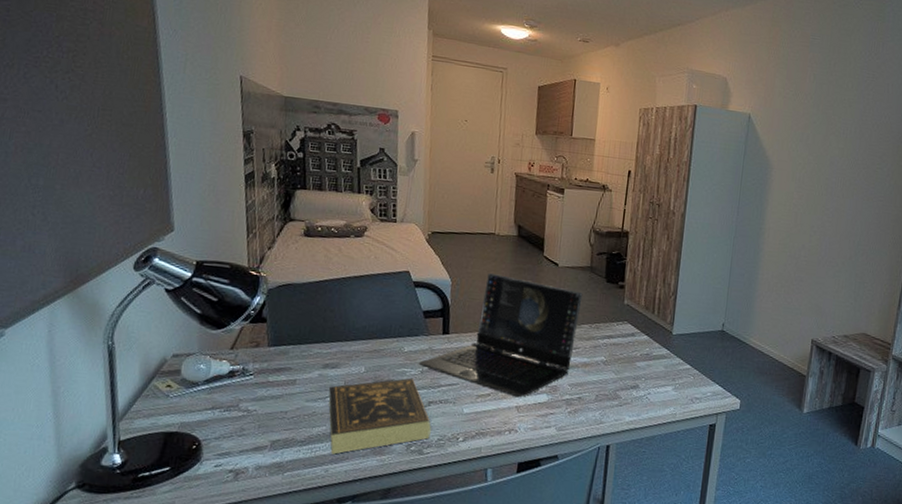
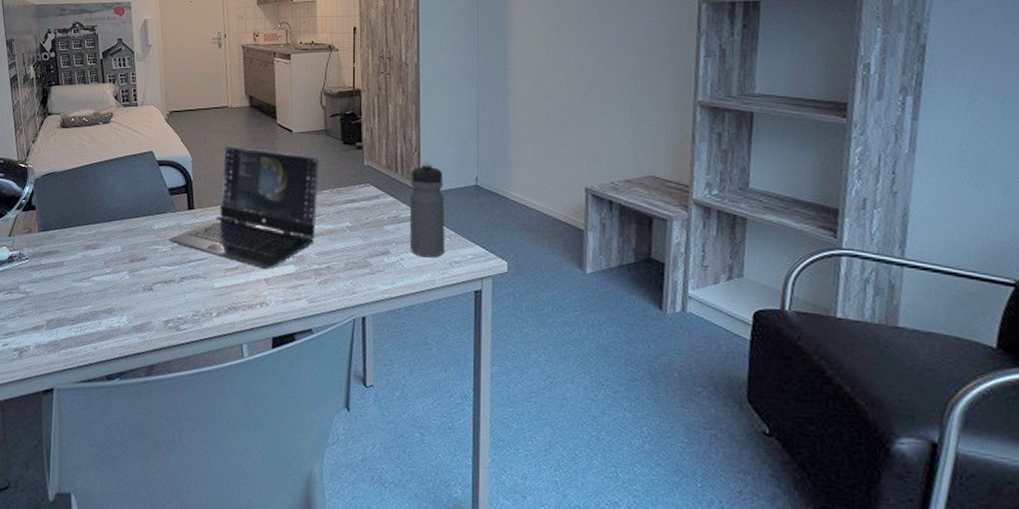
book: present [328,377,431,455] -> none [91,254,185,332]
water bottle: none [658,306,695,394] -> present [409,163,445,258]

